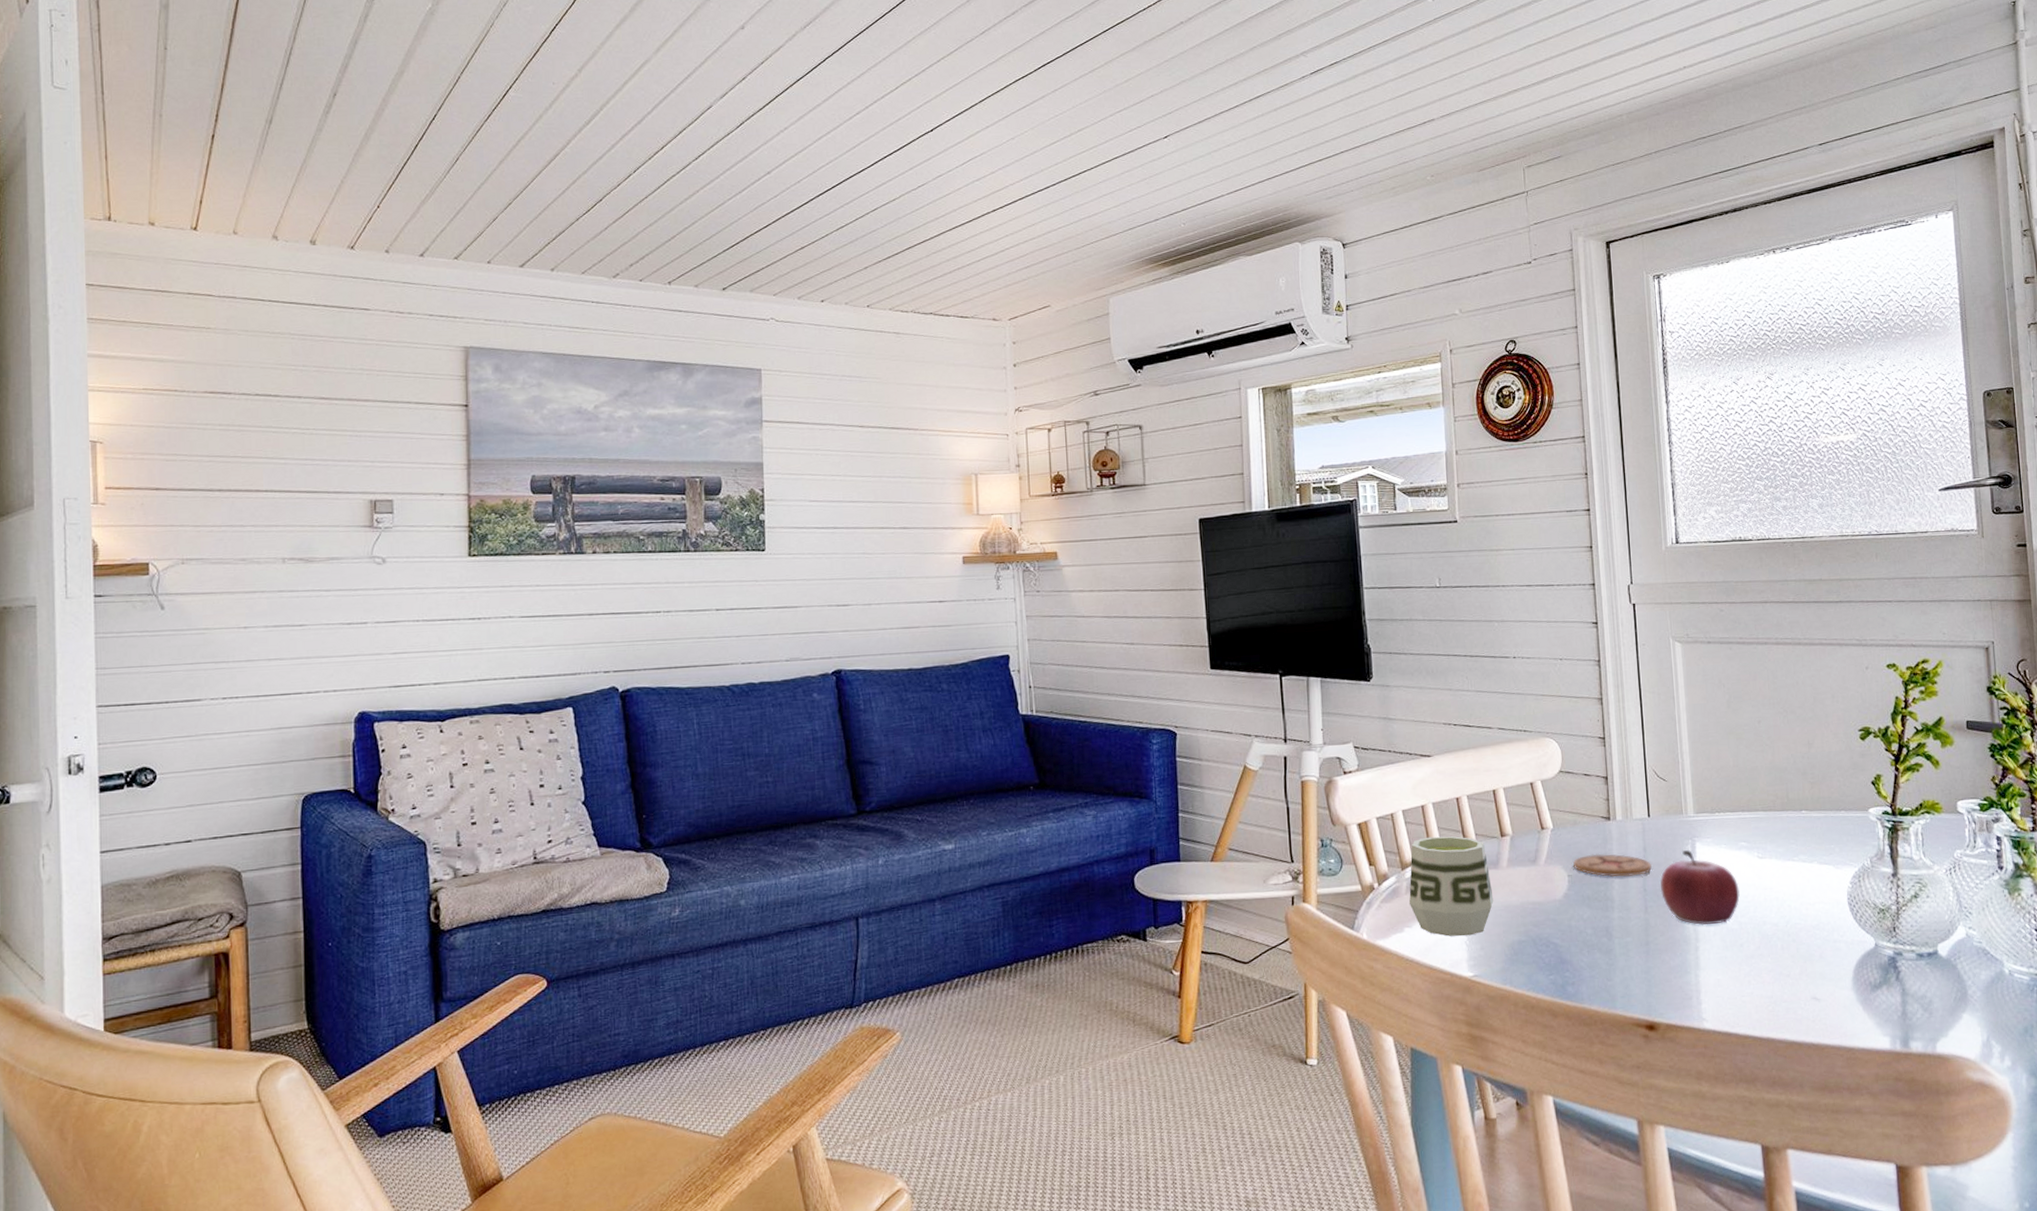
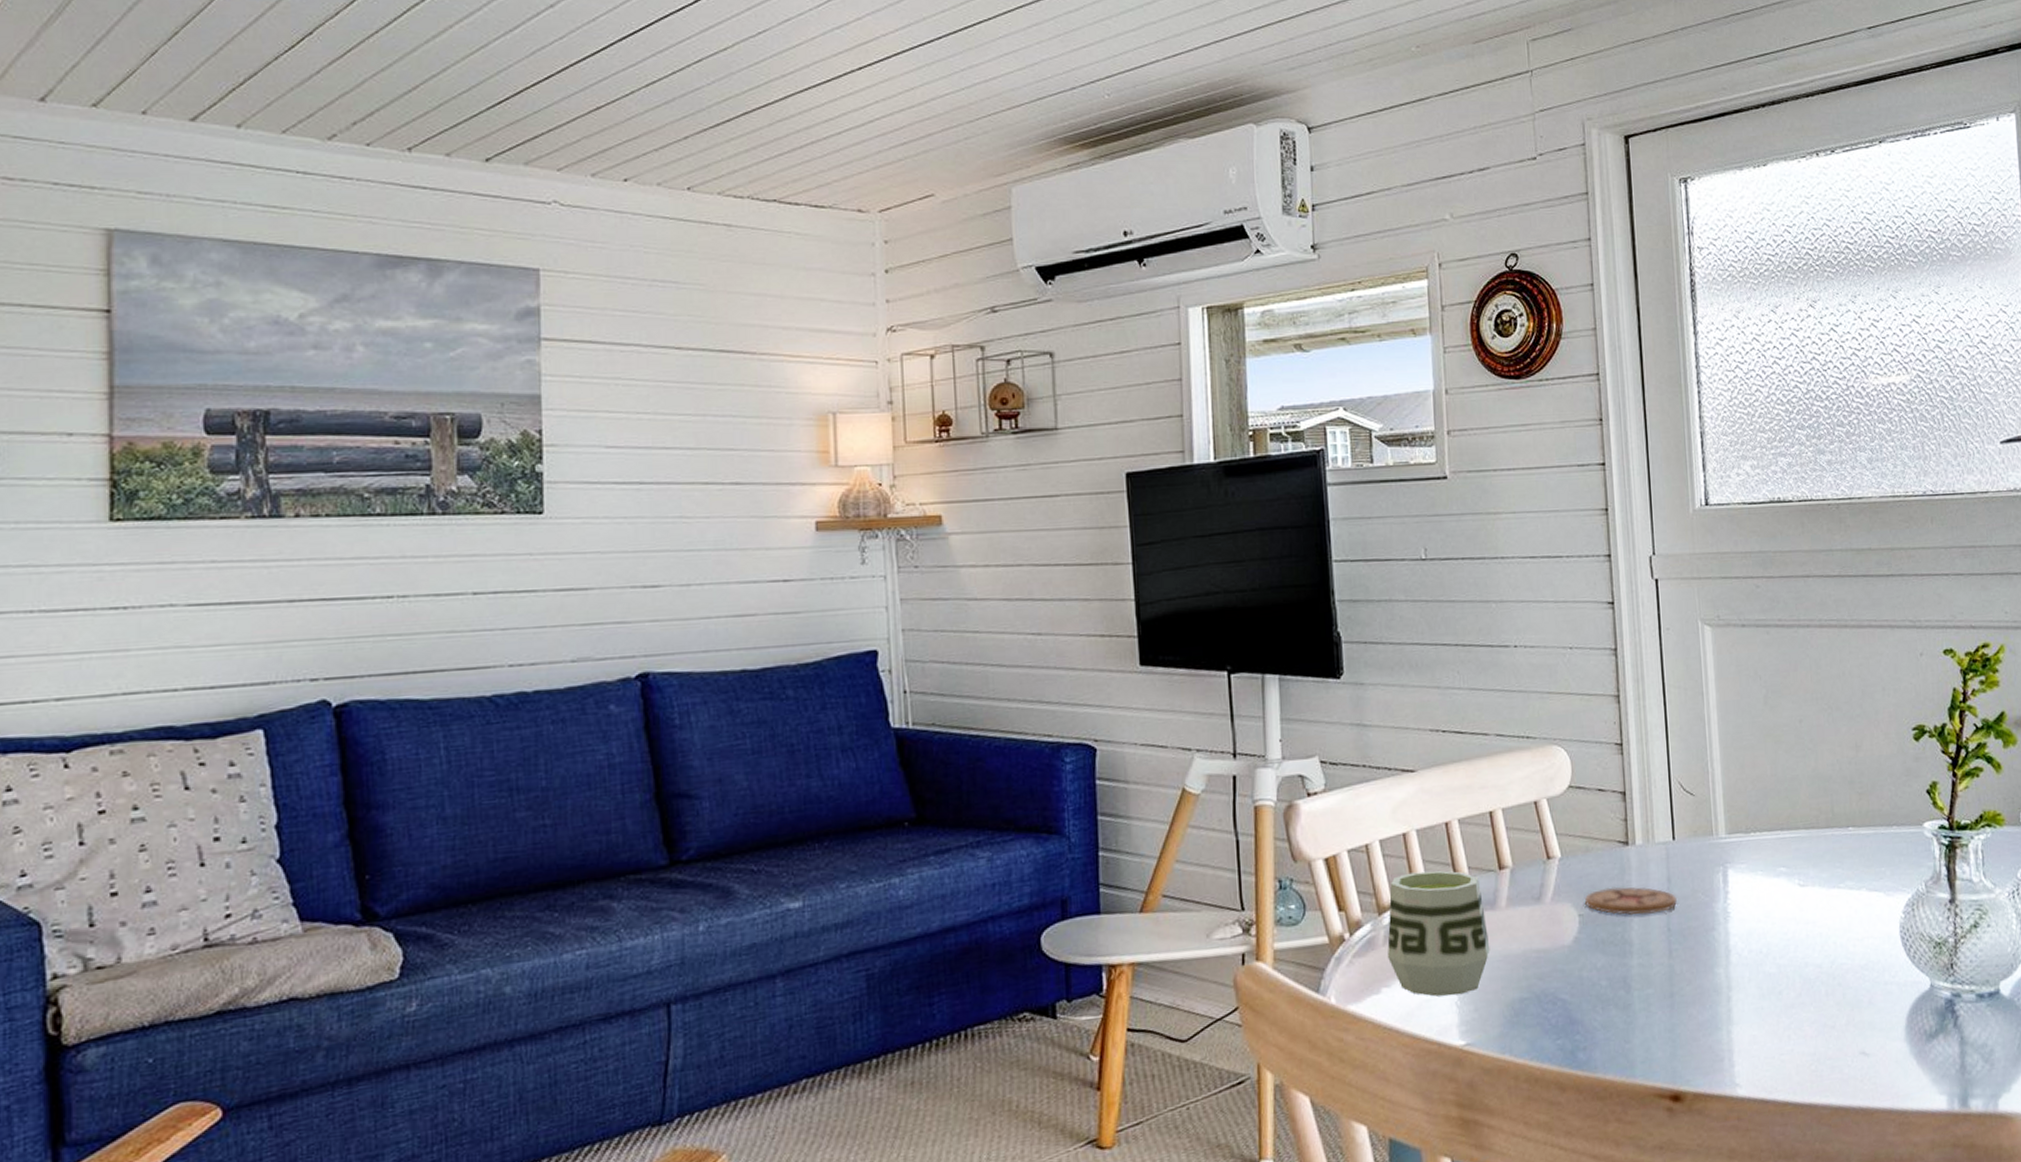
fruit: present [1660,849,1740,926] -> none [1687,878,1778,971]

